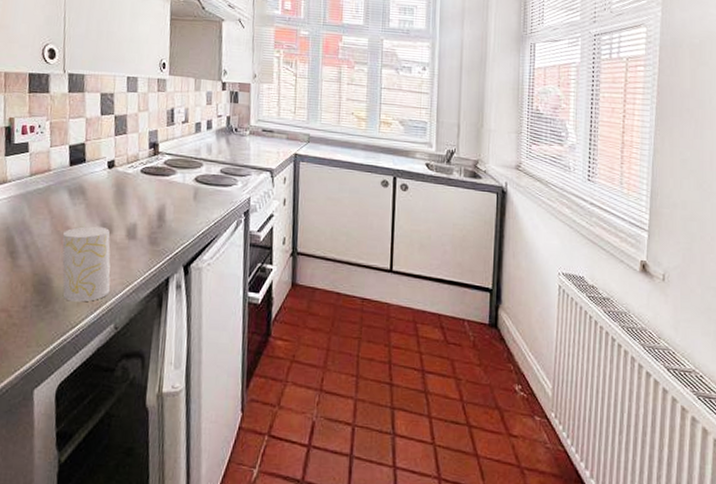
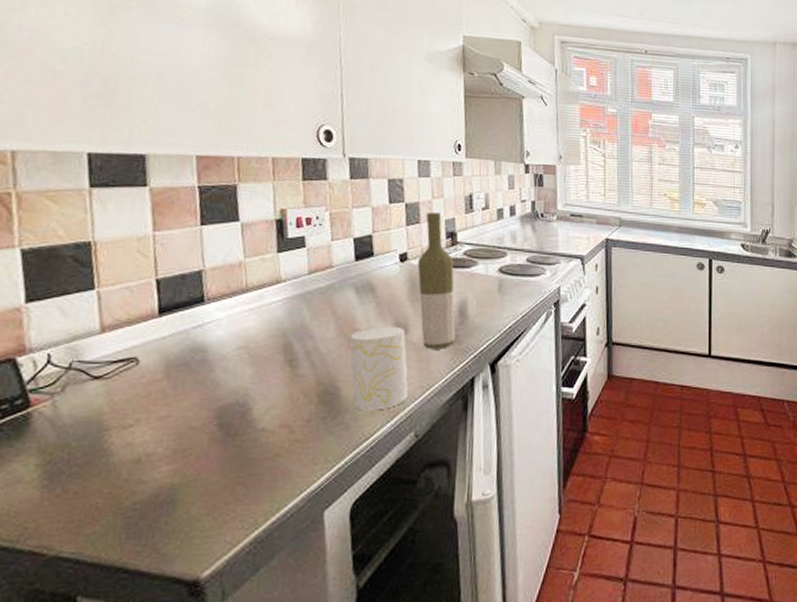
bottle: none [123,124,155,250] -> present [417,212,455,349]

